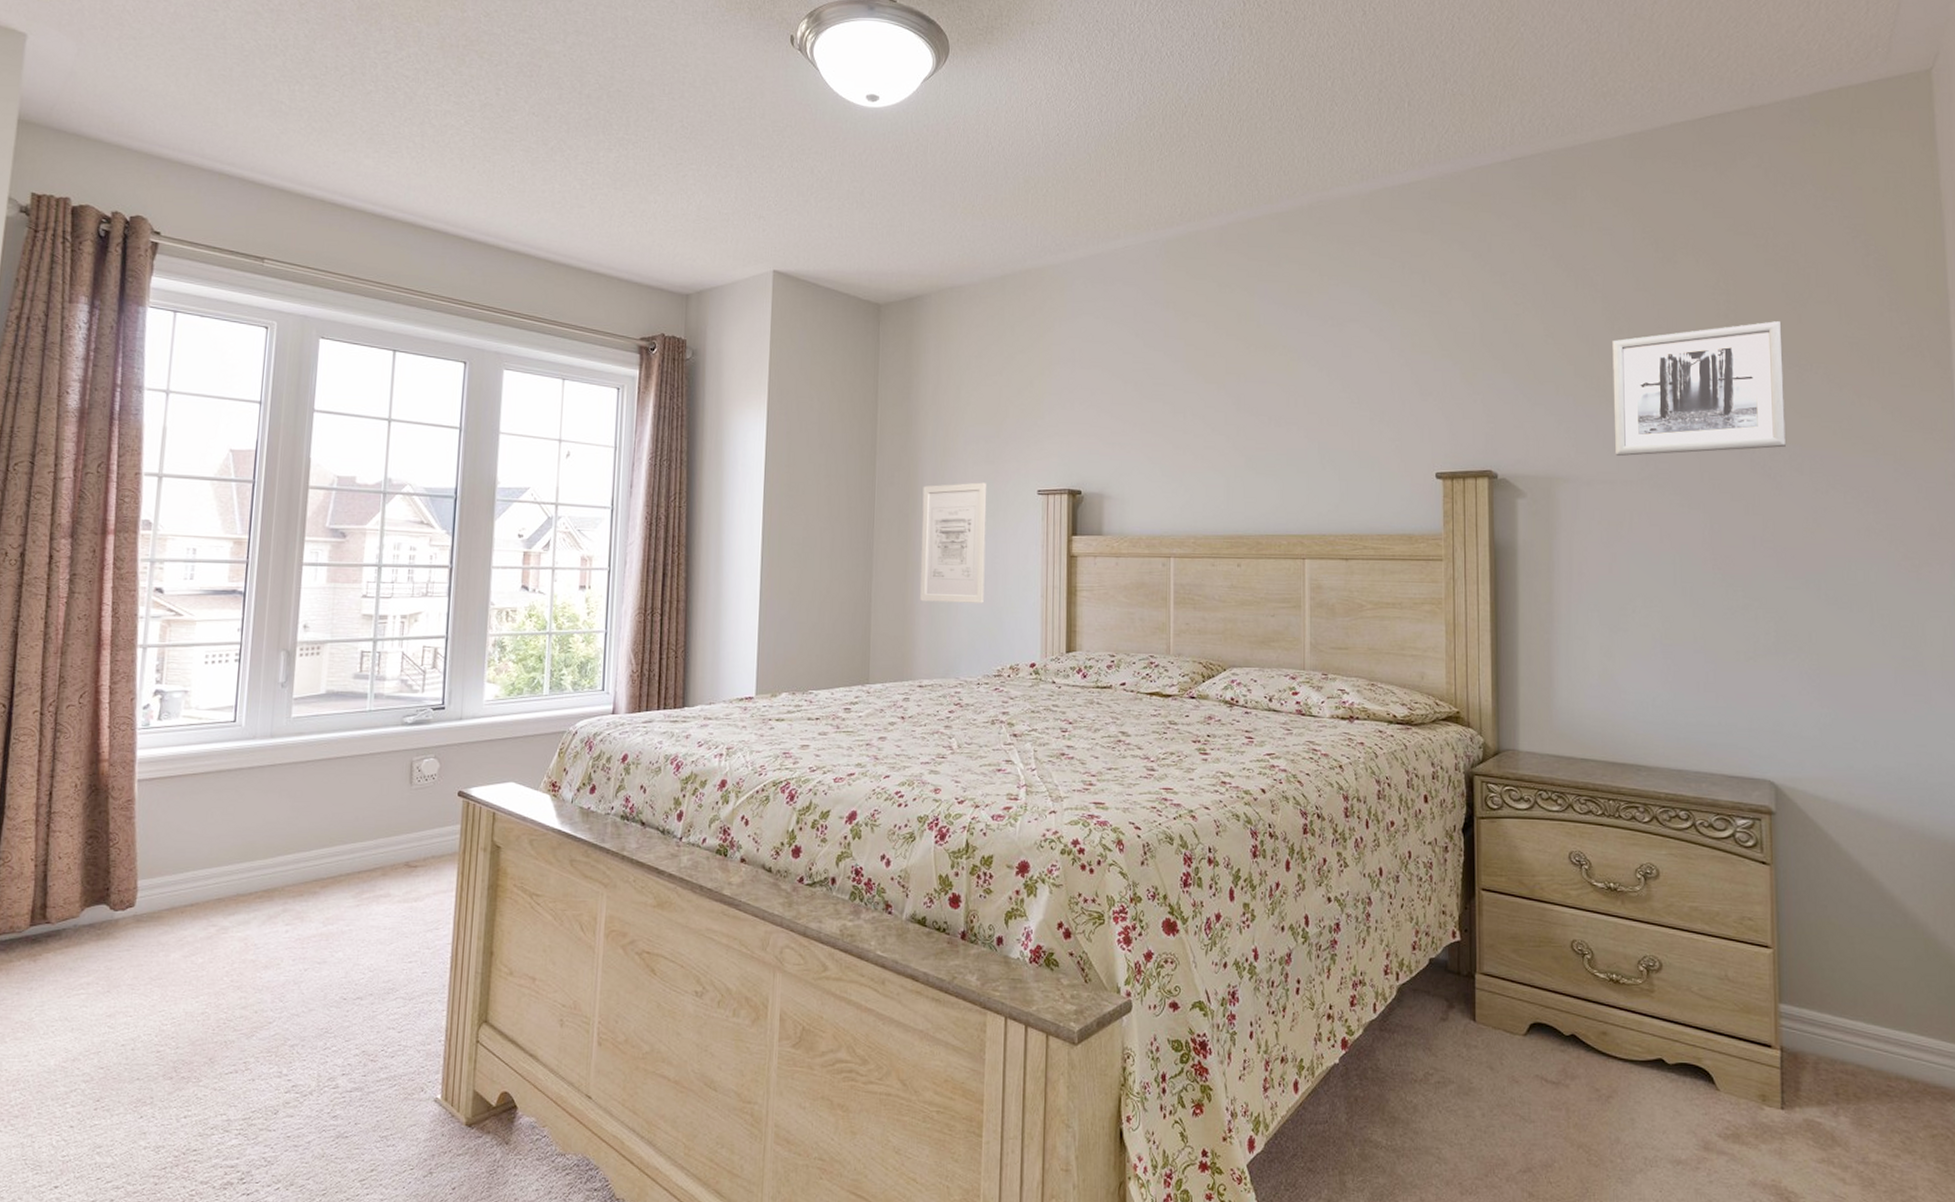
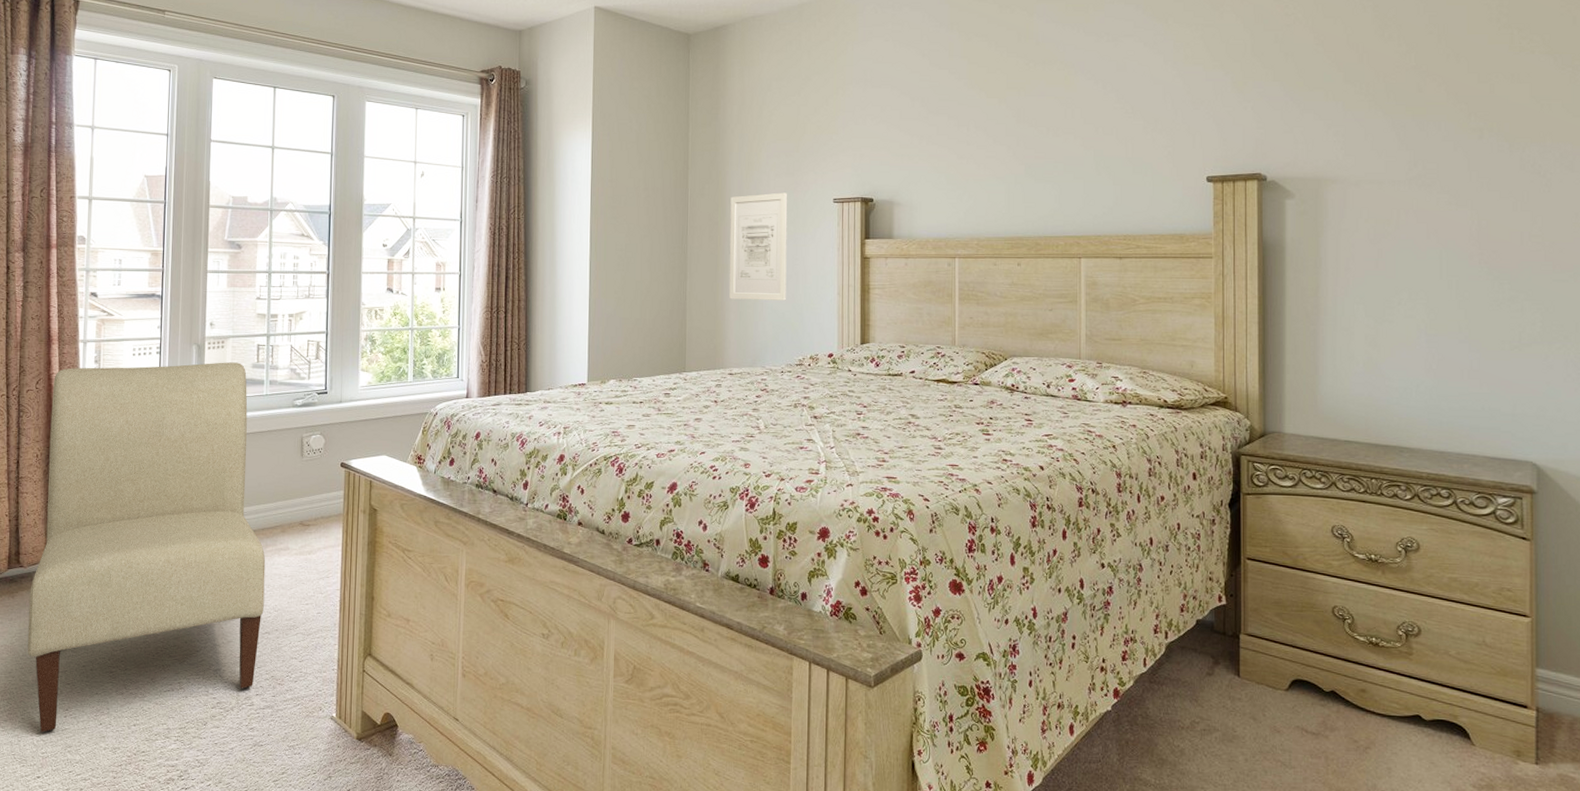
chair: none [49,671,361,1130] -> present [27,362,266,733]
wall art: present [1612,321,1786,457] -> none [1382,24,1557,158]

